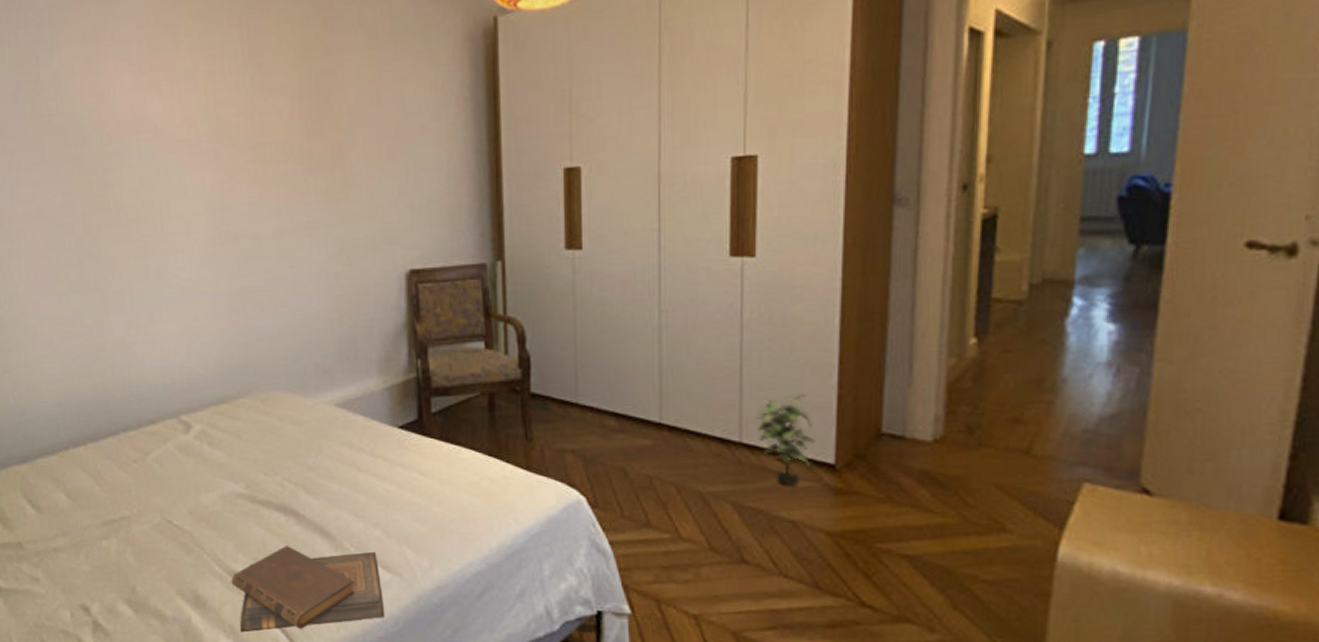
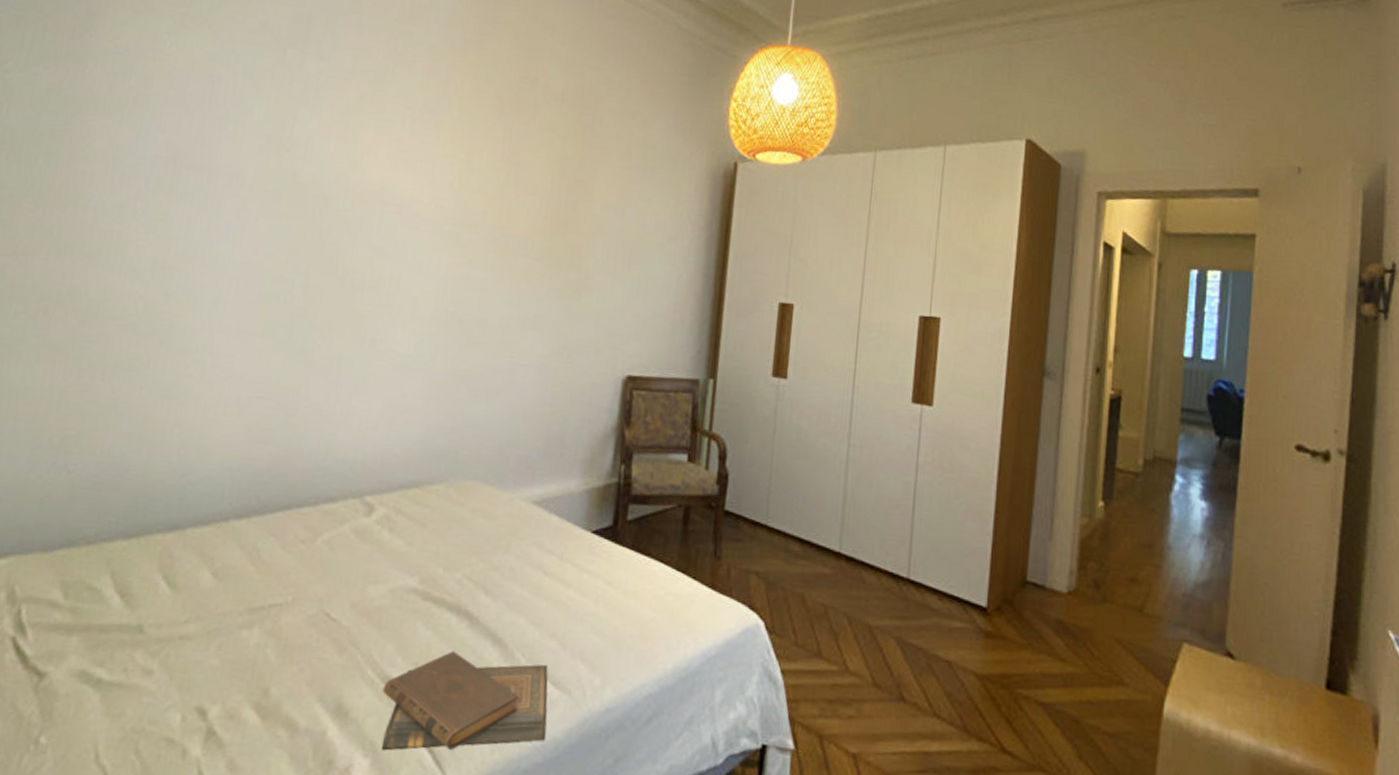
potted plant: present [756,393,815,485] -> none [923,536,972,625]

